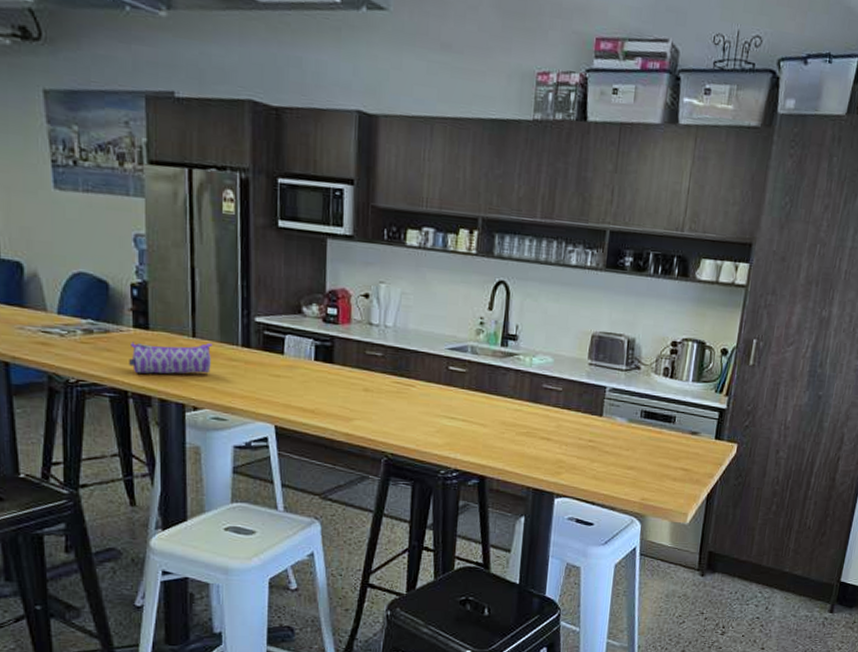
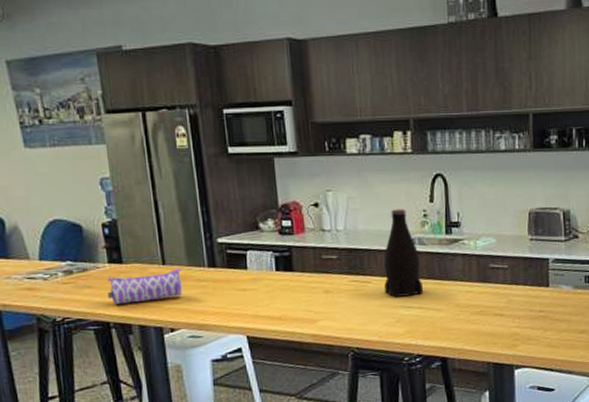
bottle: none [429,312,471,407] -> present [384,209,424,298]

